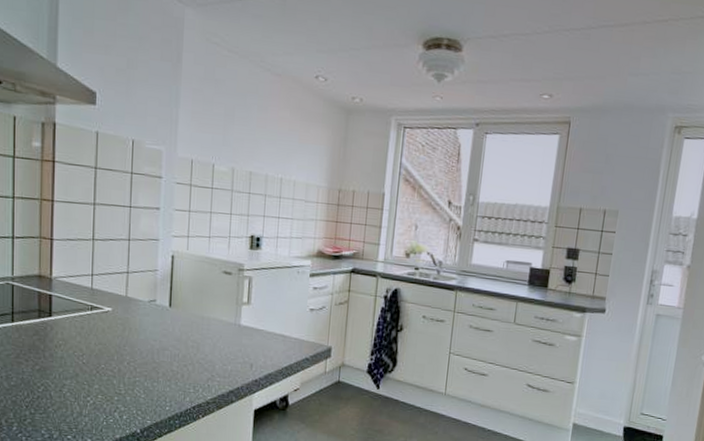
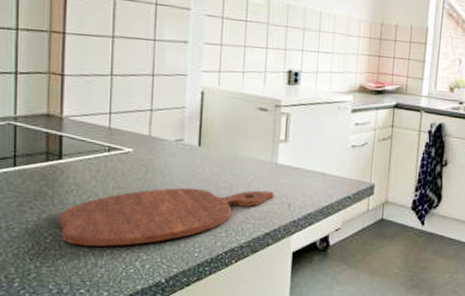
cutting board: none [49,345,238,398] -> present [59,187,274,247]

